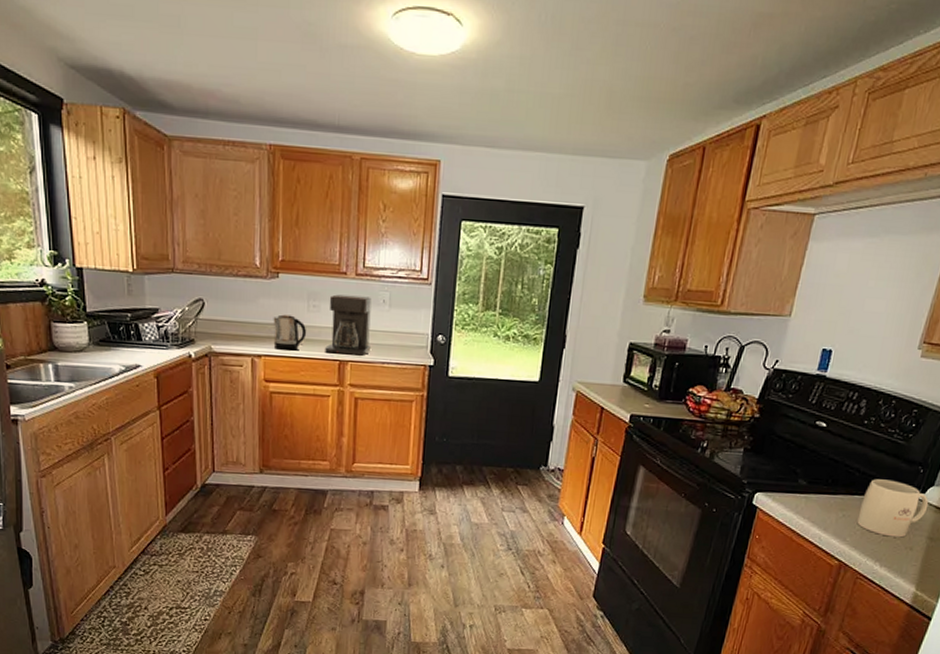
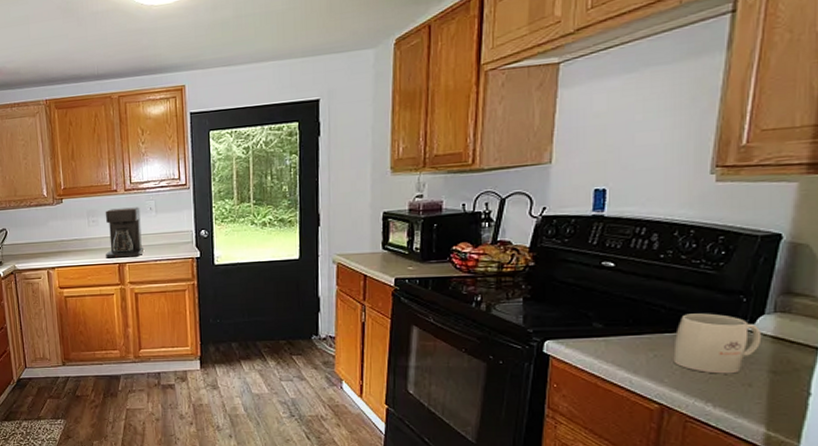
kettle: present [273,314,307,352] -> none [61,231,90,262]

